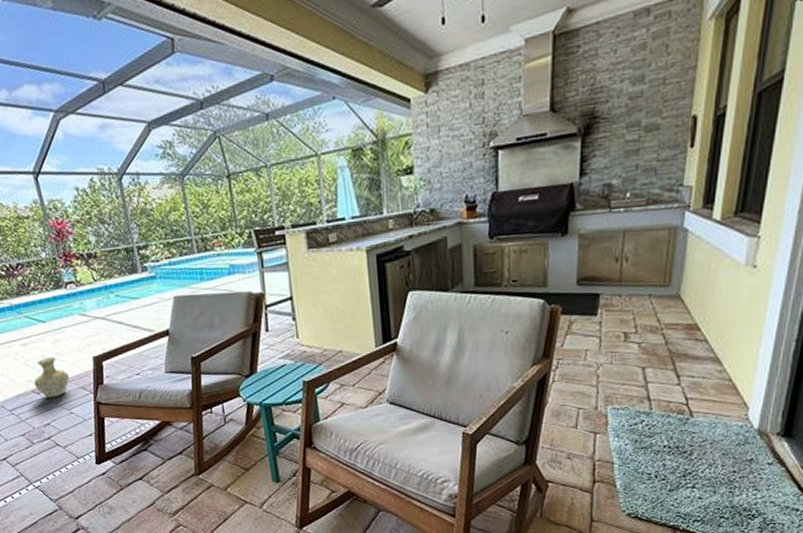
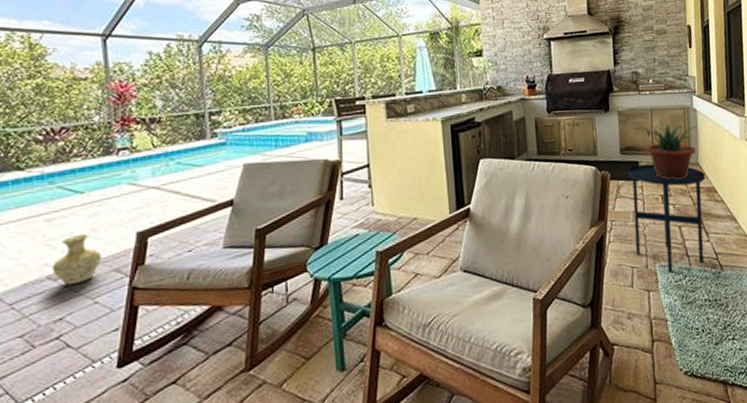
side table: none [583,296,688,416] -> present [627,164,706,273]
potted plant: none [600,248,684,315] -> present [635,124,697,180]

